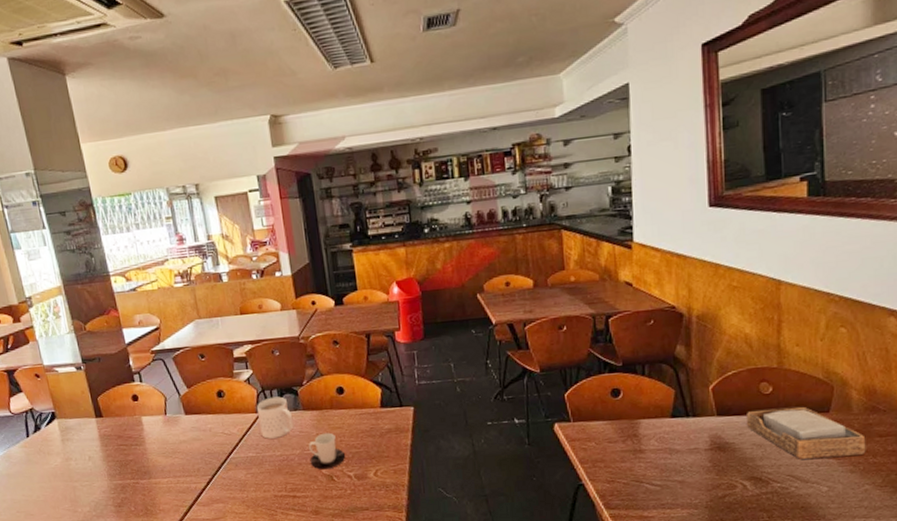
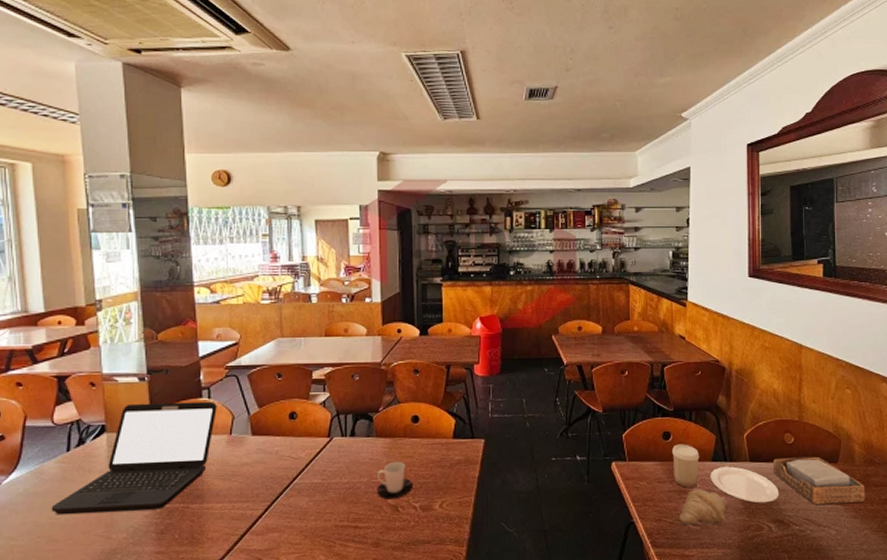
laptop: none [23,385,150,492] -> present [51,401,217,514]
mug: present [256,396,294,439] -> none [328,422,365,465]
cup: none [623,400,656,447] -> present [672,444,700,488]
croissant: none [635,447,692,486] -> present [679,489,727,525]
plate: none [669,422,756,461] -> present [710,466,780,504]

